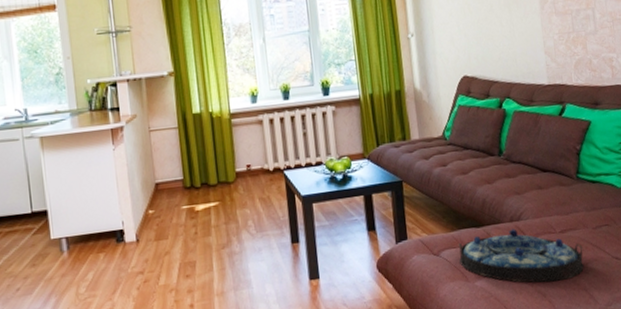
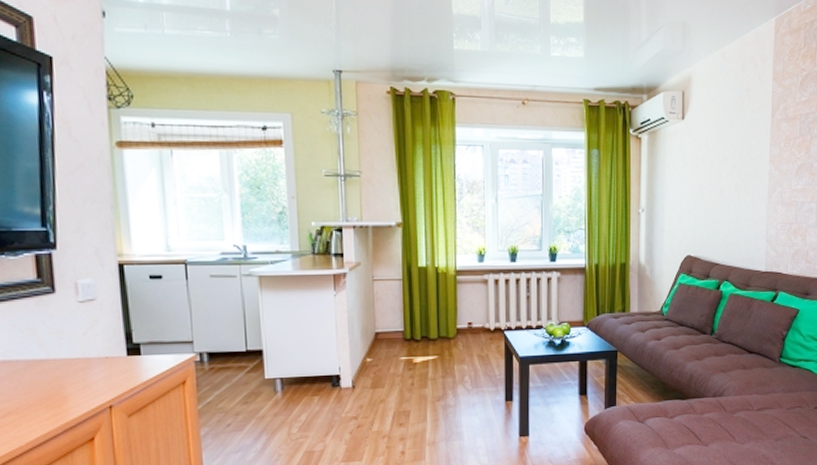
serving tray: present [458,229,584,283] -> none [662,403,776,455]

